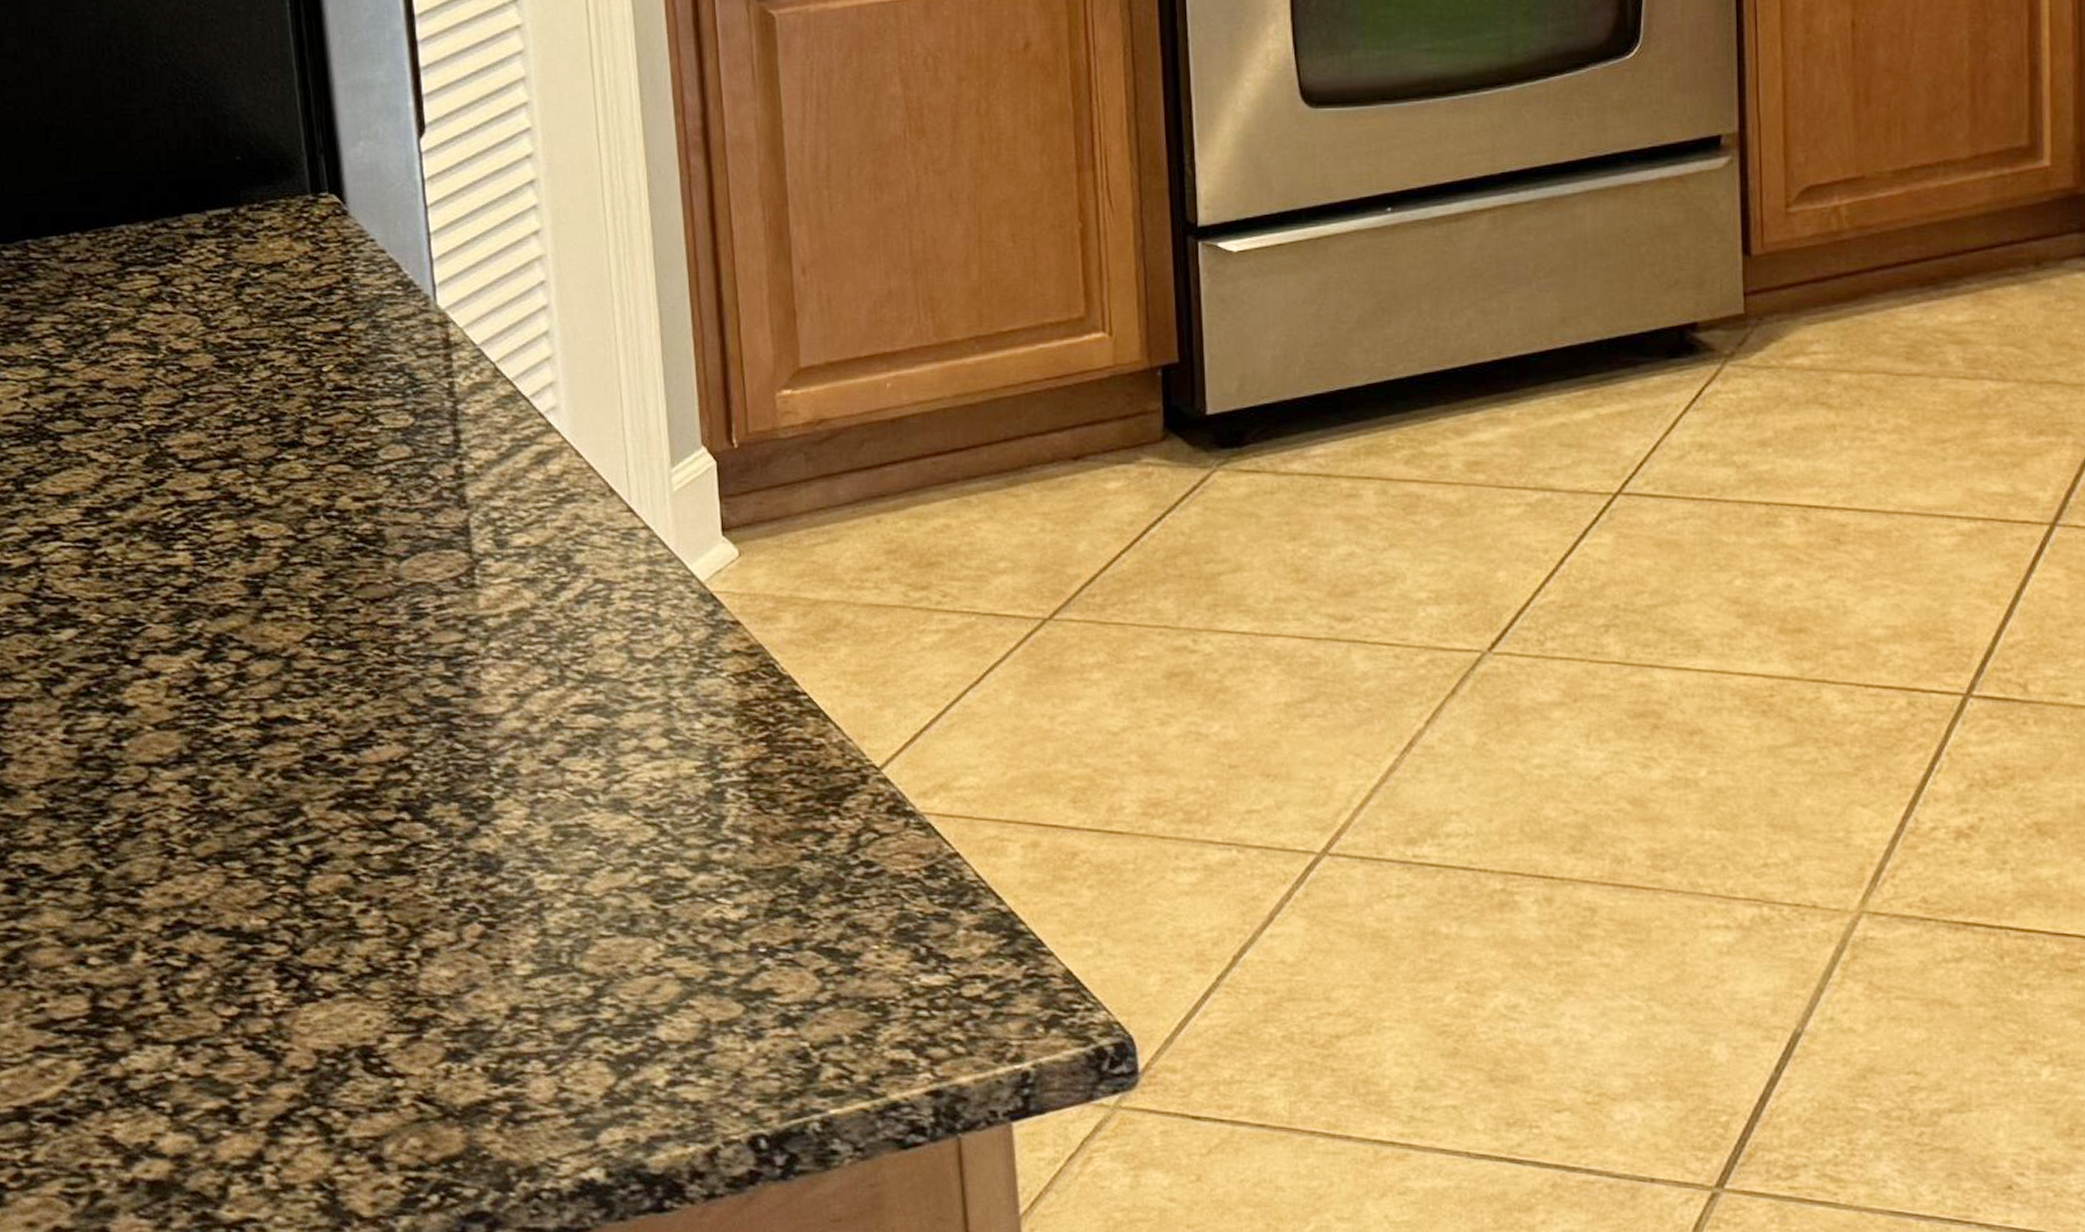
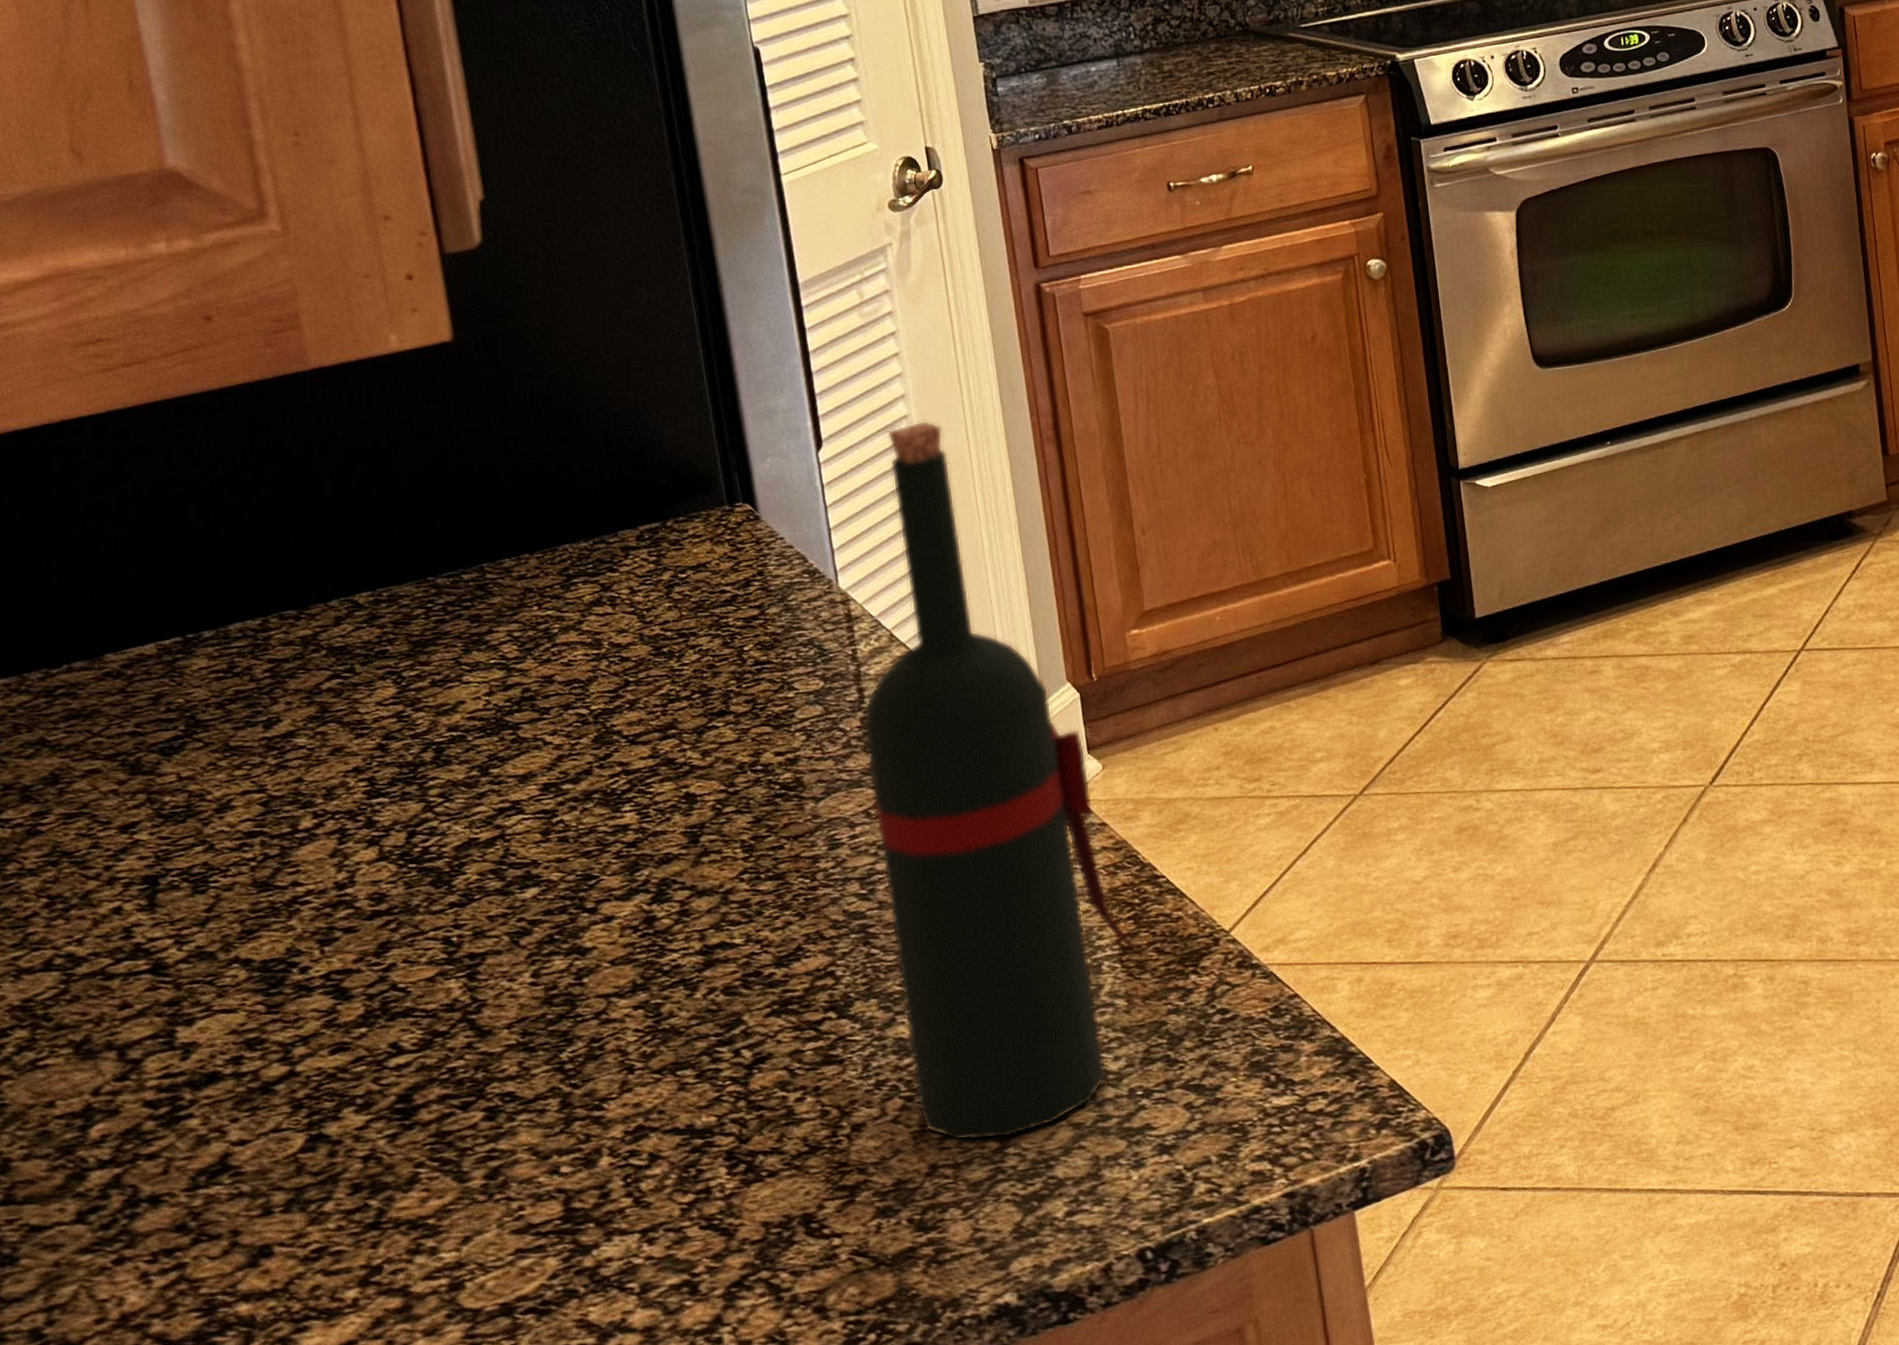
wine bottle: none [457,110,769,984] -> present [862,420,1138,1141]

